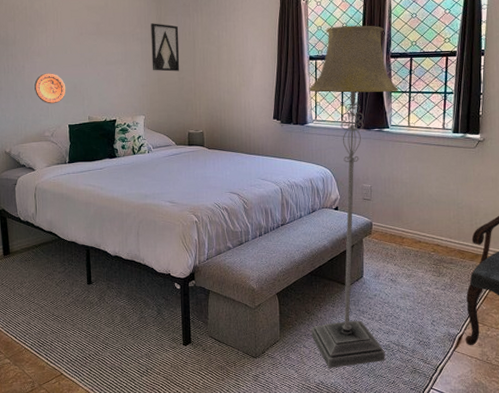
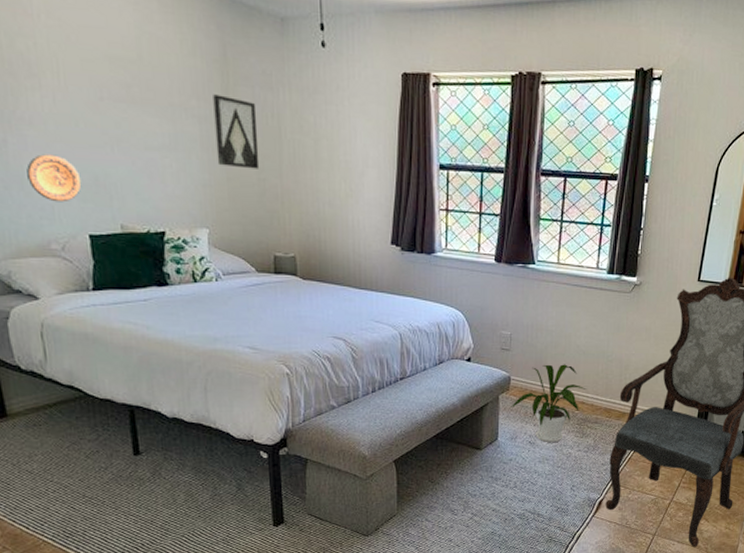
floor lamp: present [309,25,398,368] -> none [435,127,548,542]
house plant: none [373,211,440,281] -> present [511,364,586,443]

